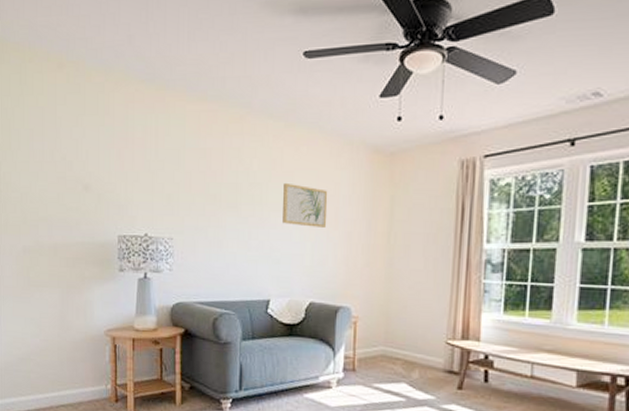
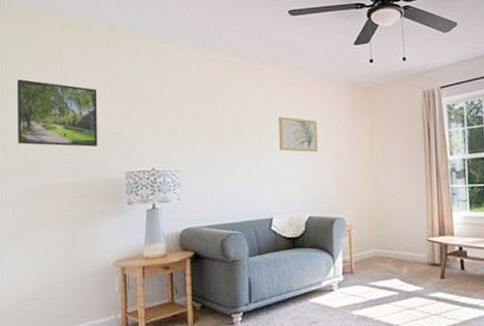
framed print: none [12,126,91,205] -> present [17,79,98,147]

